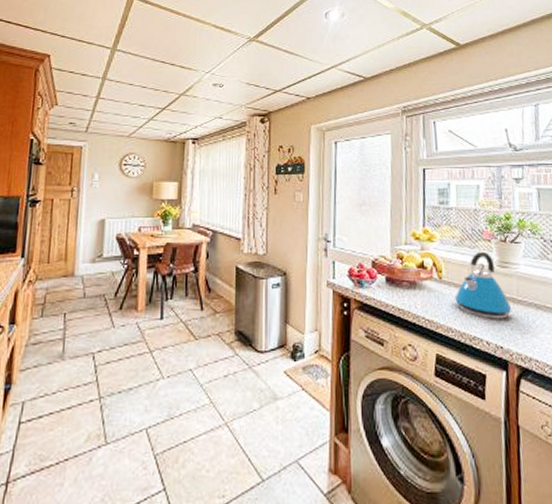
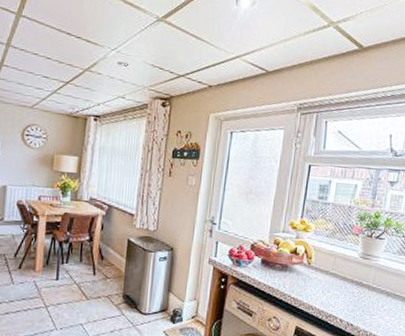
kettle: present [454,251,512,319] -> none [319,243,366,302]

